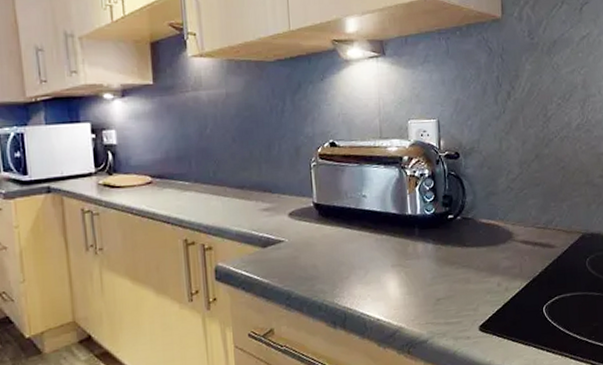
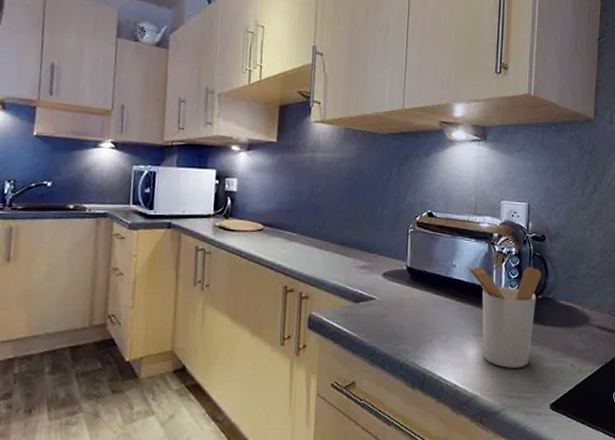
utensil holder: none [377,187,459,296] -> present [466,266,541,368]

